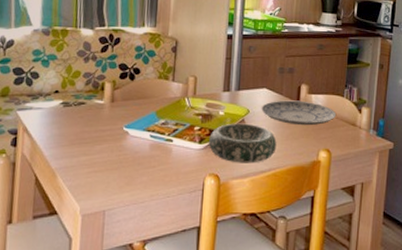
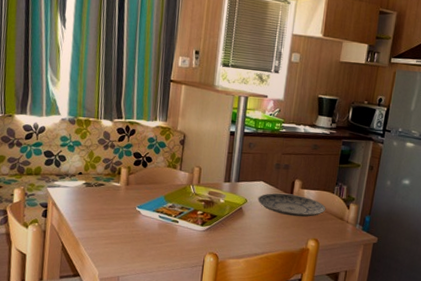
decorative bowl: present [209,123,277,163] -> none [210,210,270,247]

